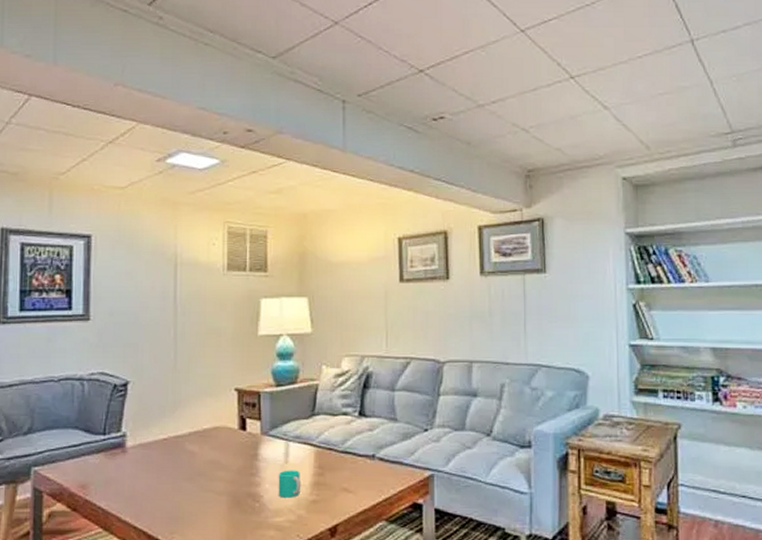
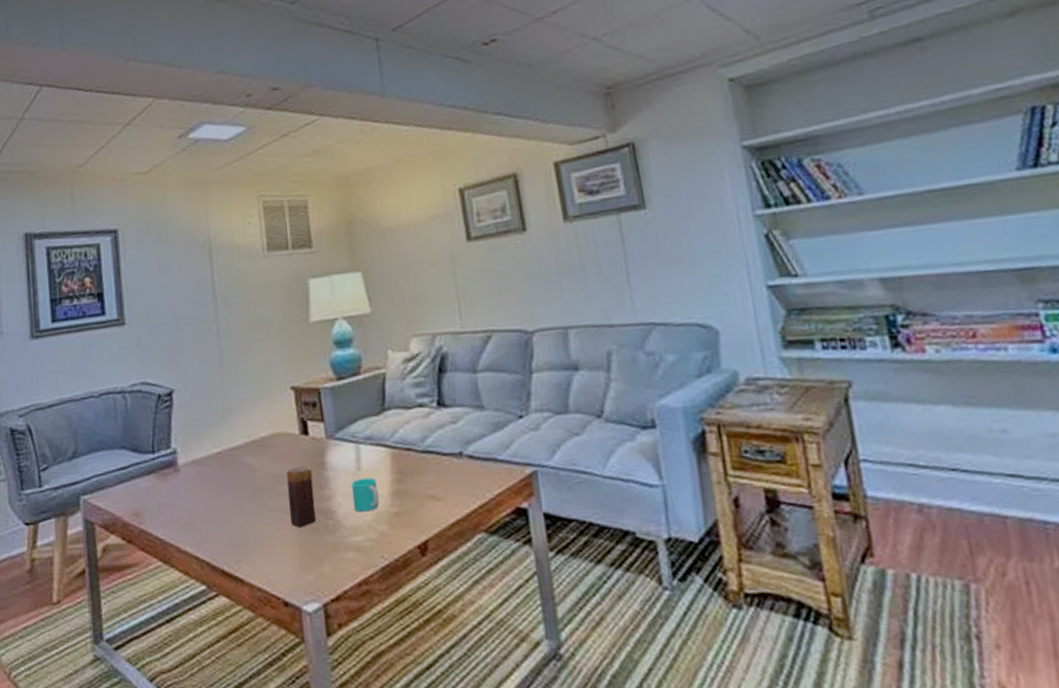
candle: none [221,457,246,507] -> present [287,466,317,528]

